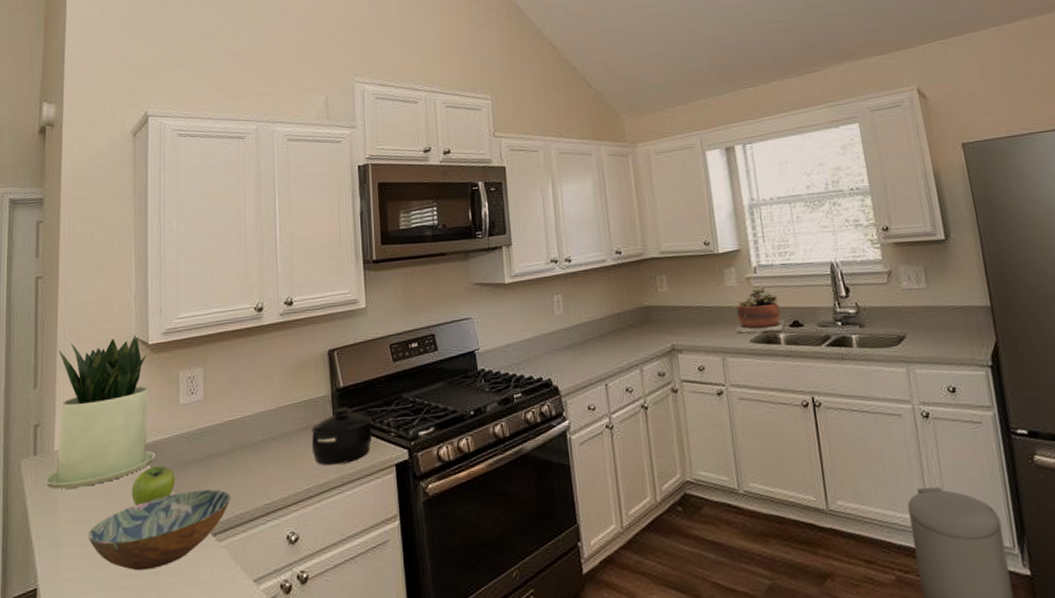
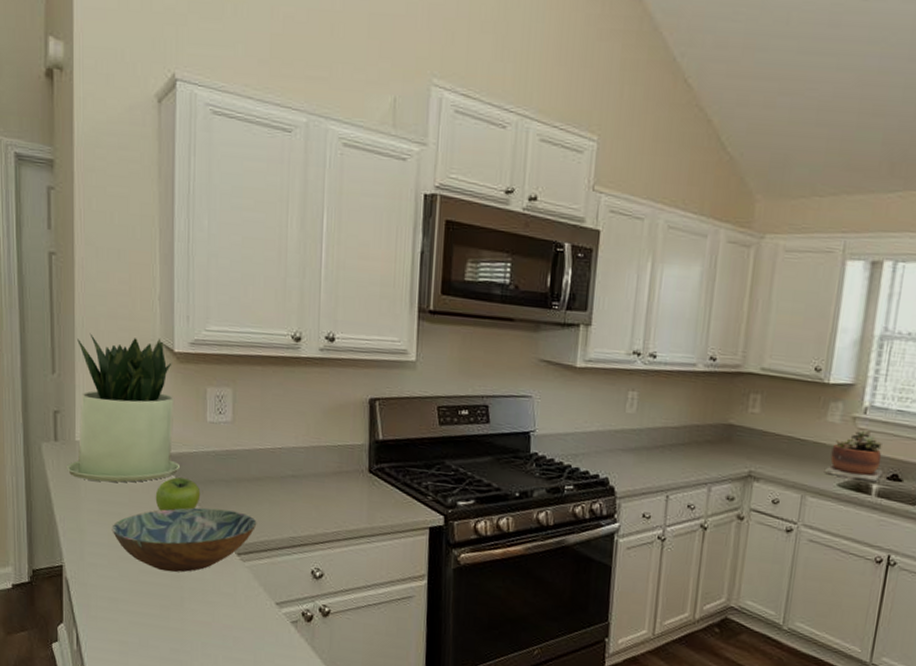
saucepan: present [311,406,373,466] -> none [343,459,409,516]

